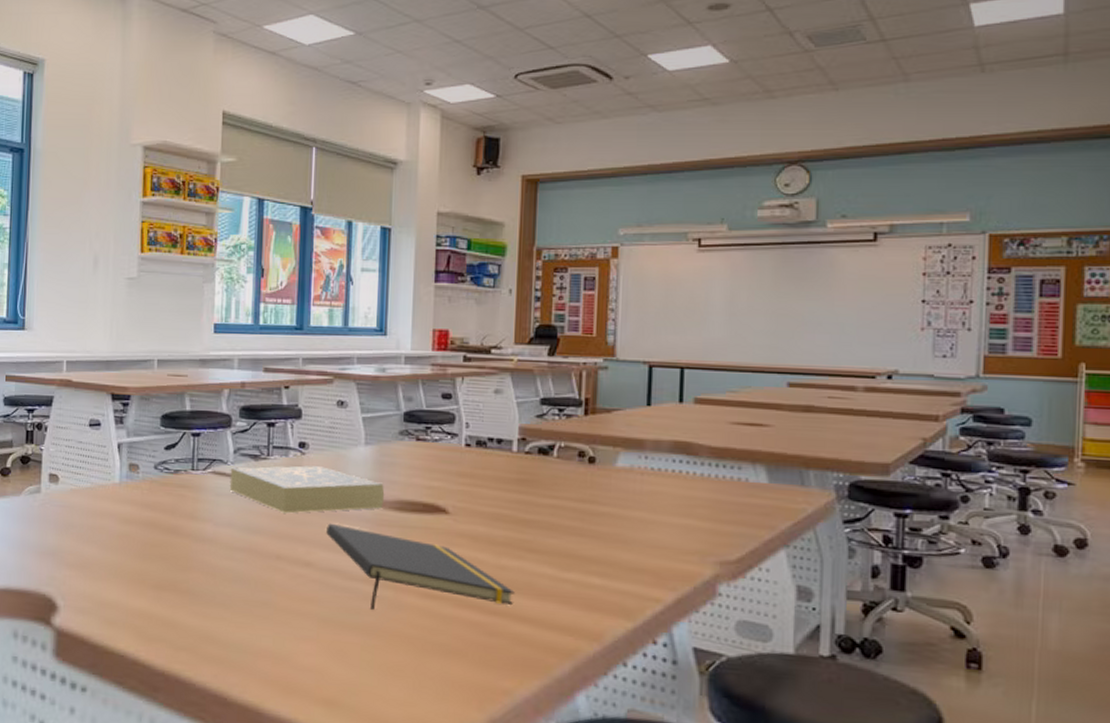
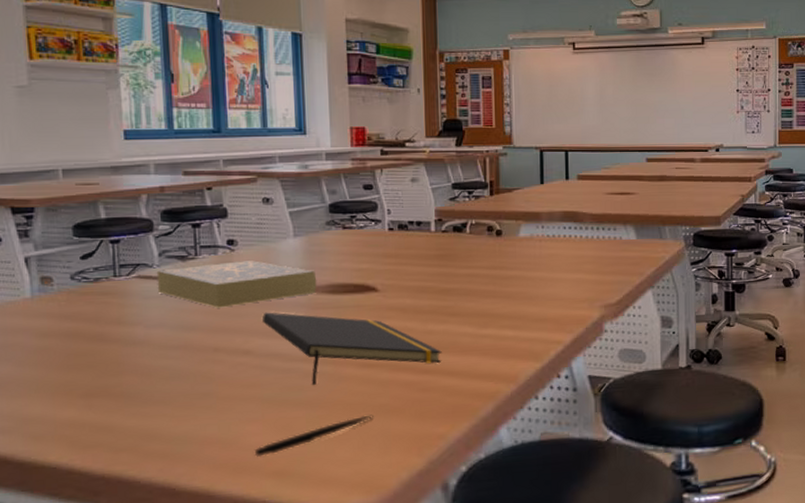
pen: none [305,652,432,681] -> present [254,414,373,458]

